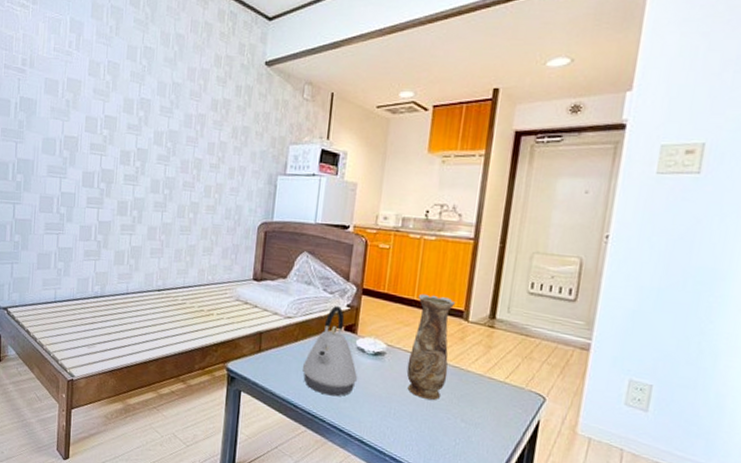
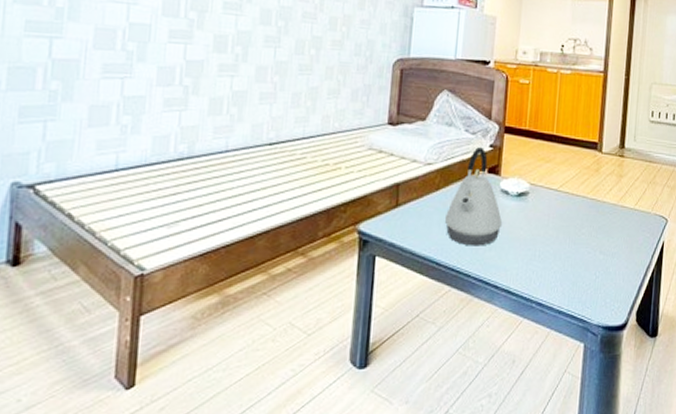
vase: present [406,293,456,400] -> none [549,128,591,235]

